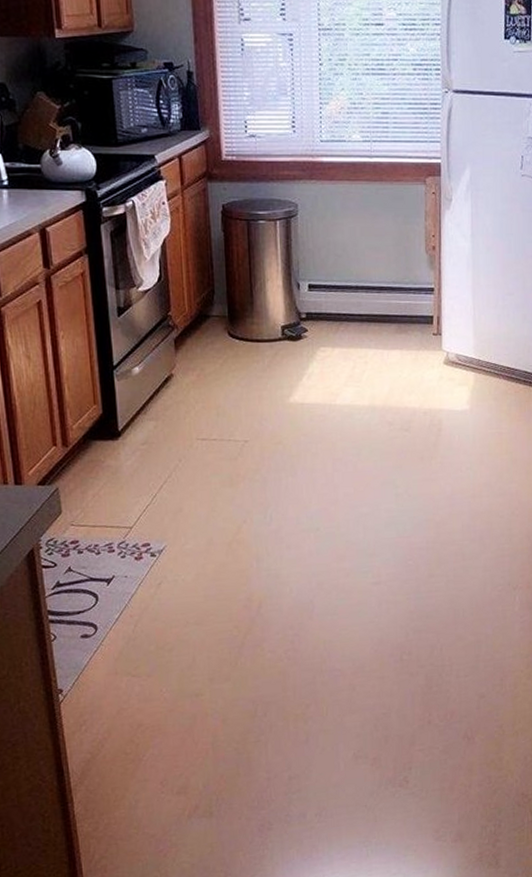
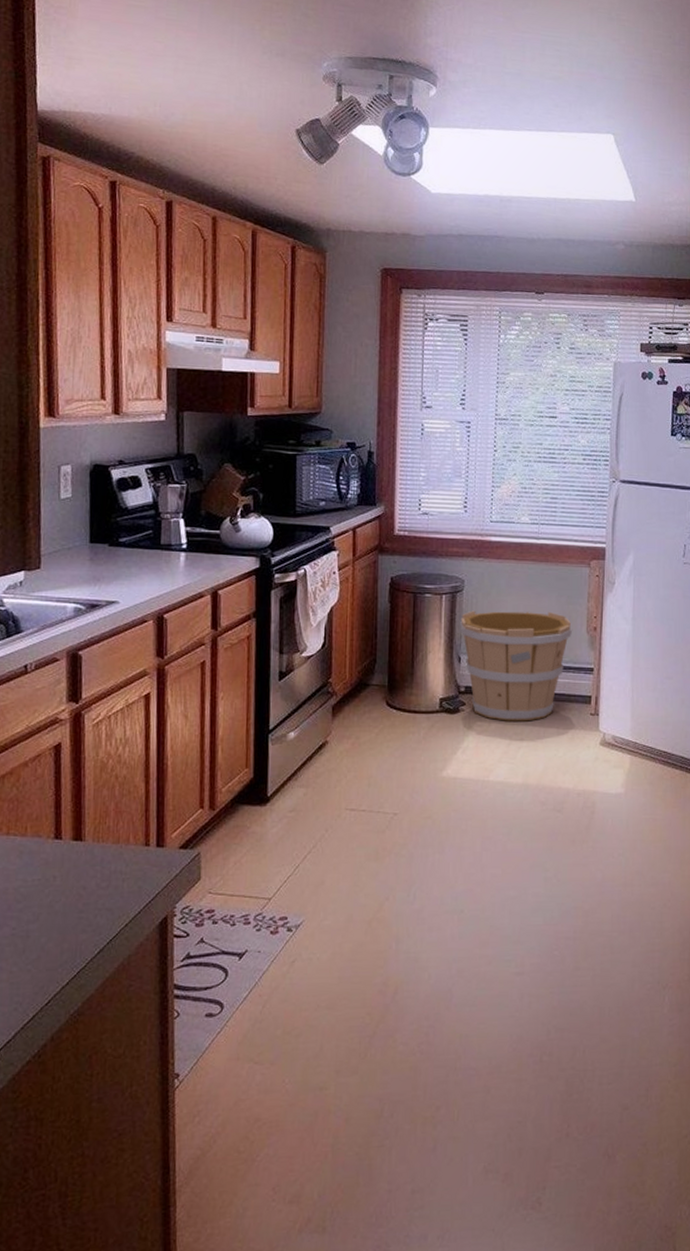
wooden bucket: none [297,232,412,346] -> present [460,610,573,721]

